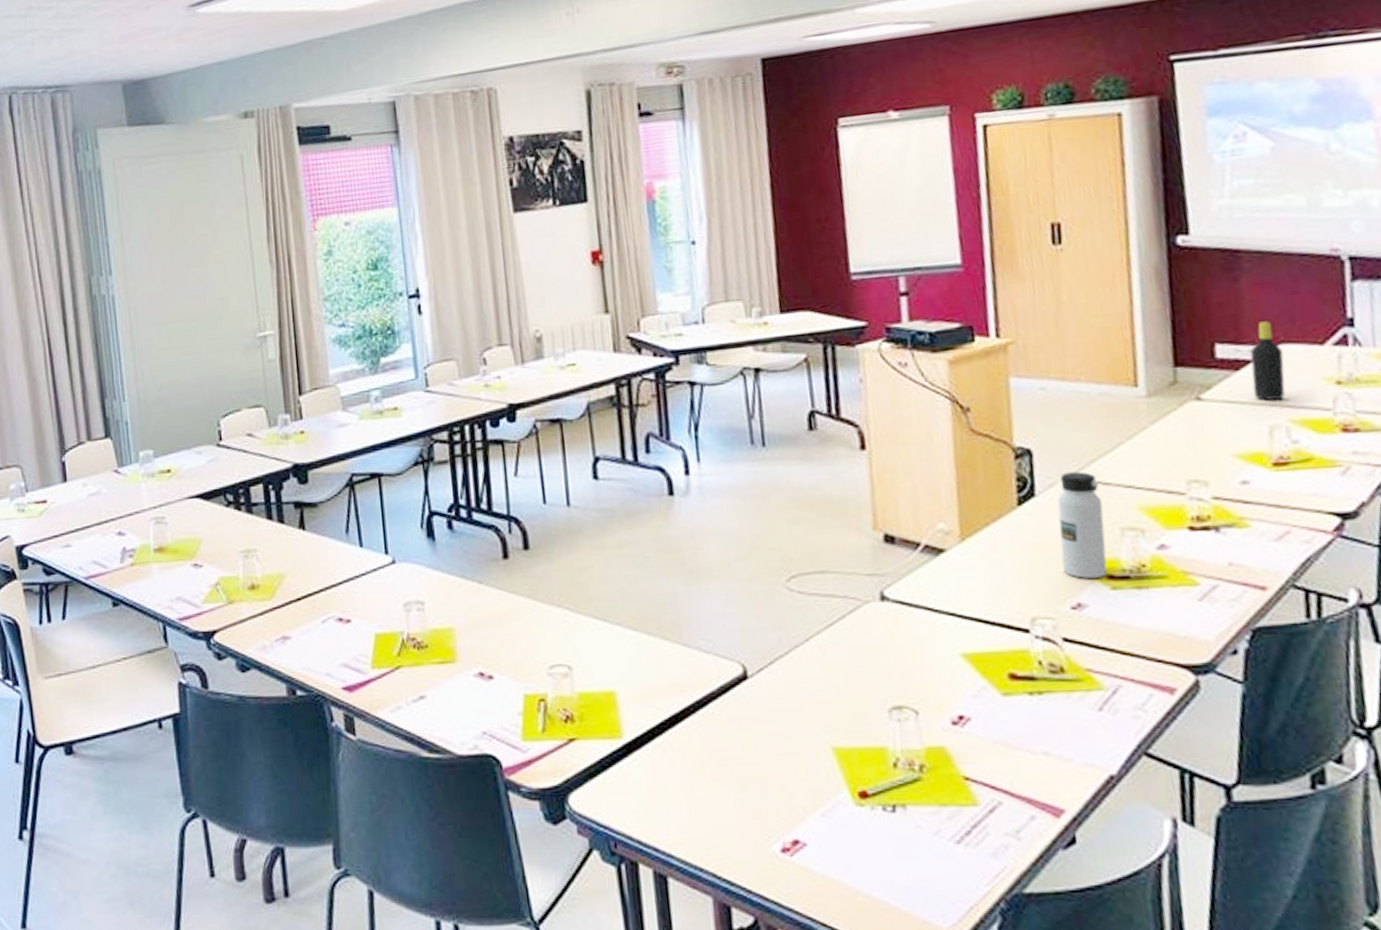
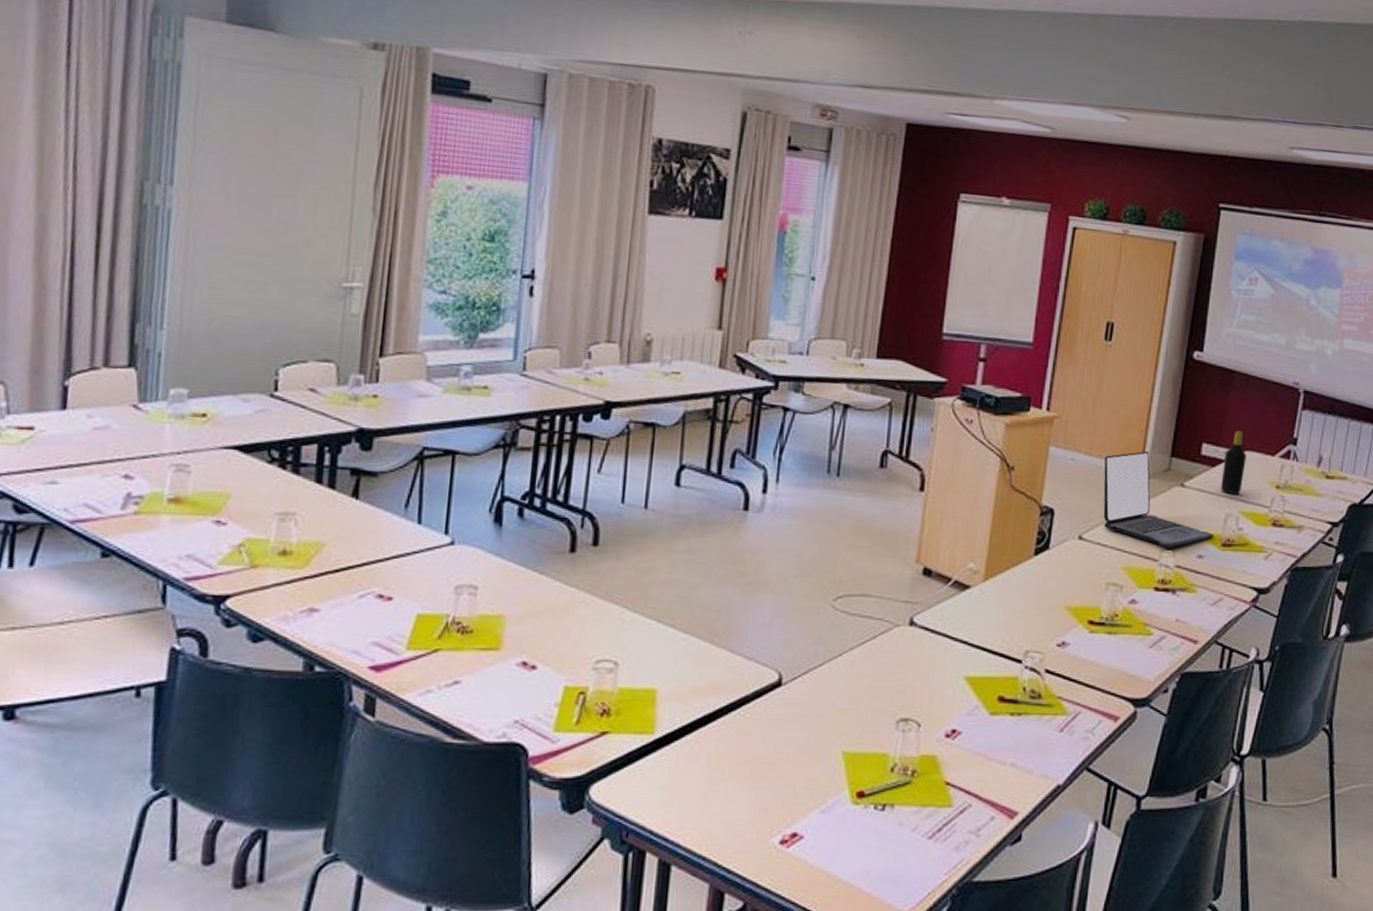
water bottle: present [1057,471,1108,579] -> none [1058,532,1098,622]
laptop: none [1084,364,1258,477] -> present [1103,450,1214,548]

